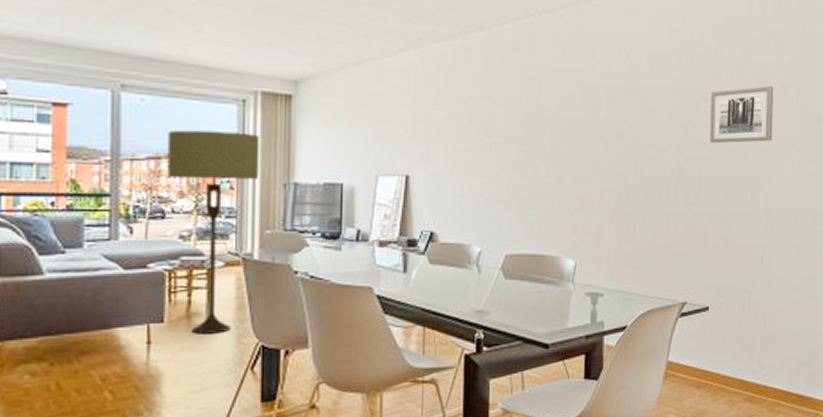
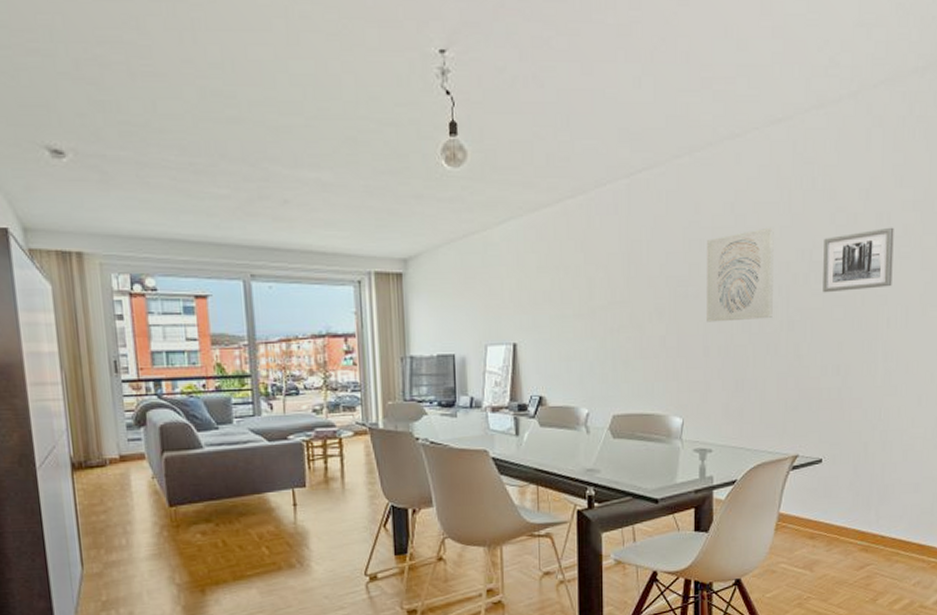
floor lamp: present [167,130,260,334] -> none [295,311,378,497]
wall art: none [601,77,666,166] -> present [707,227,774,322]

